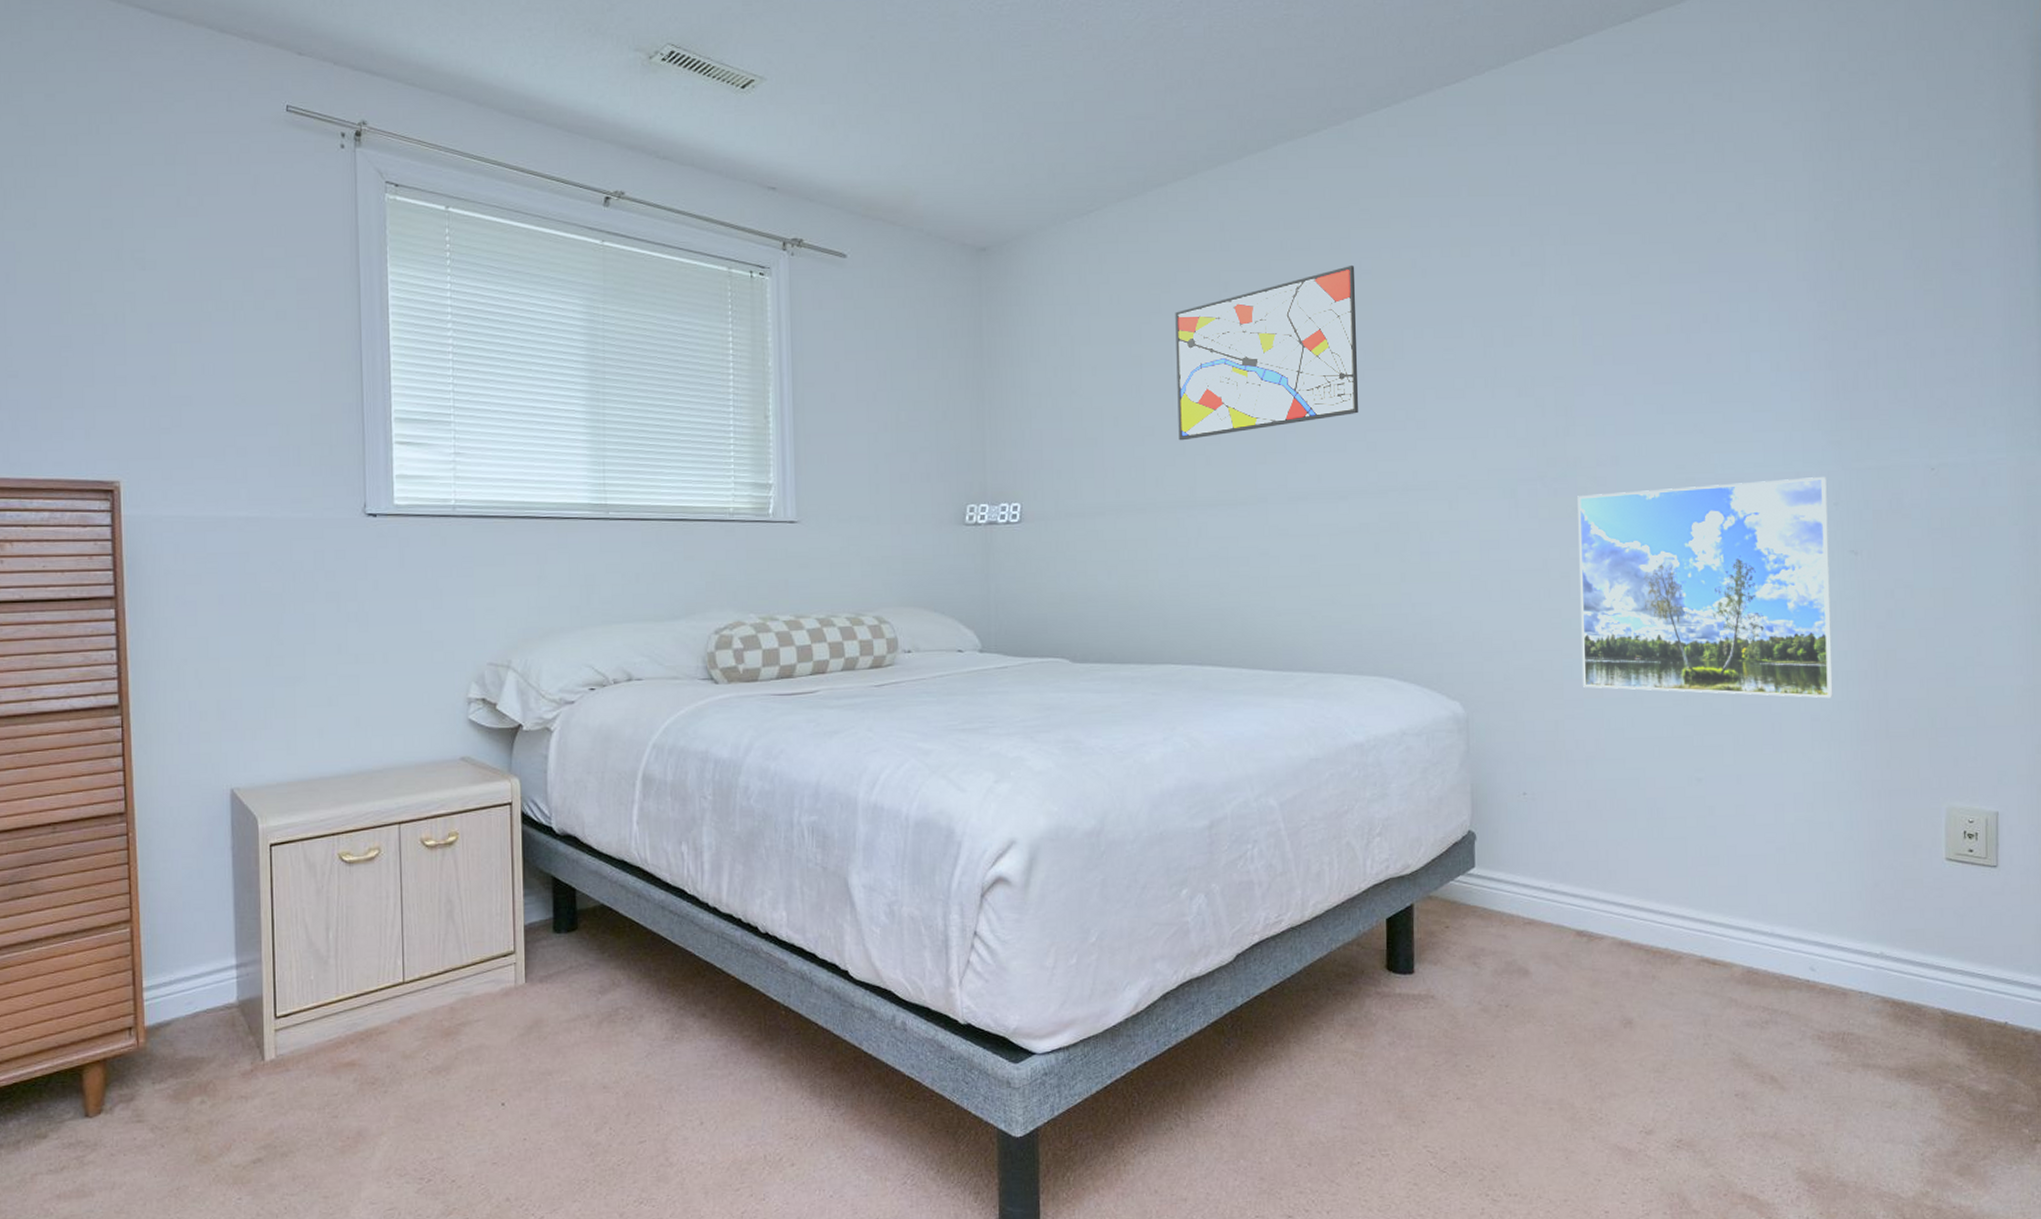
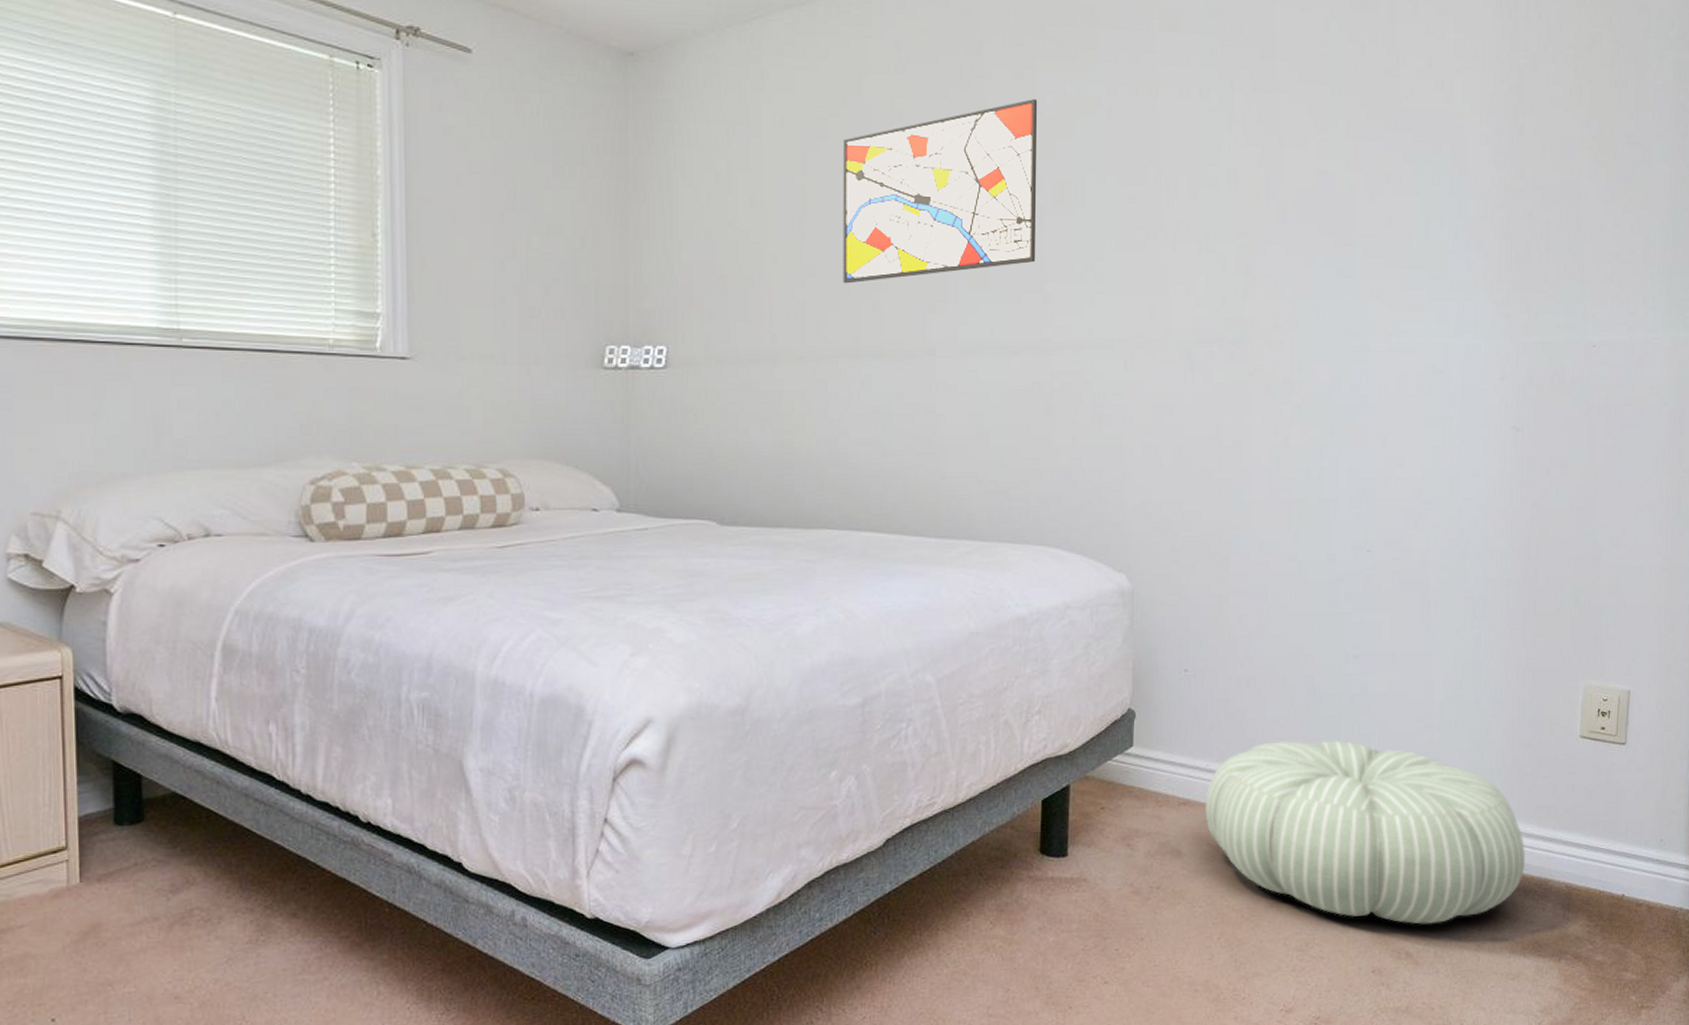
pouf: none [1551,862,1894,1049] -> present [1205,740,1525,925]
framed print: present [1577,477,1833,699] -> none [1249,350,1495,576]

